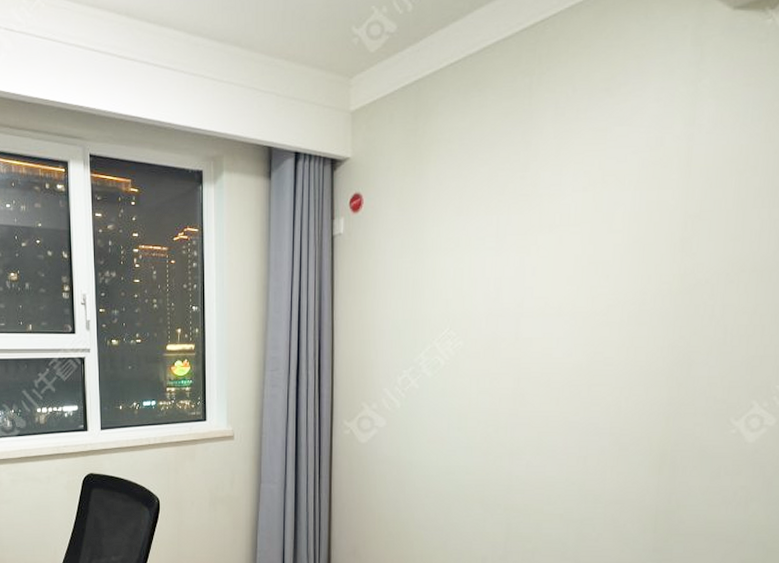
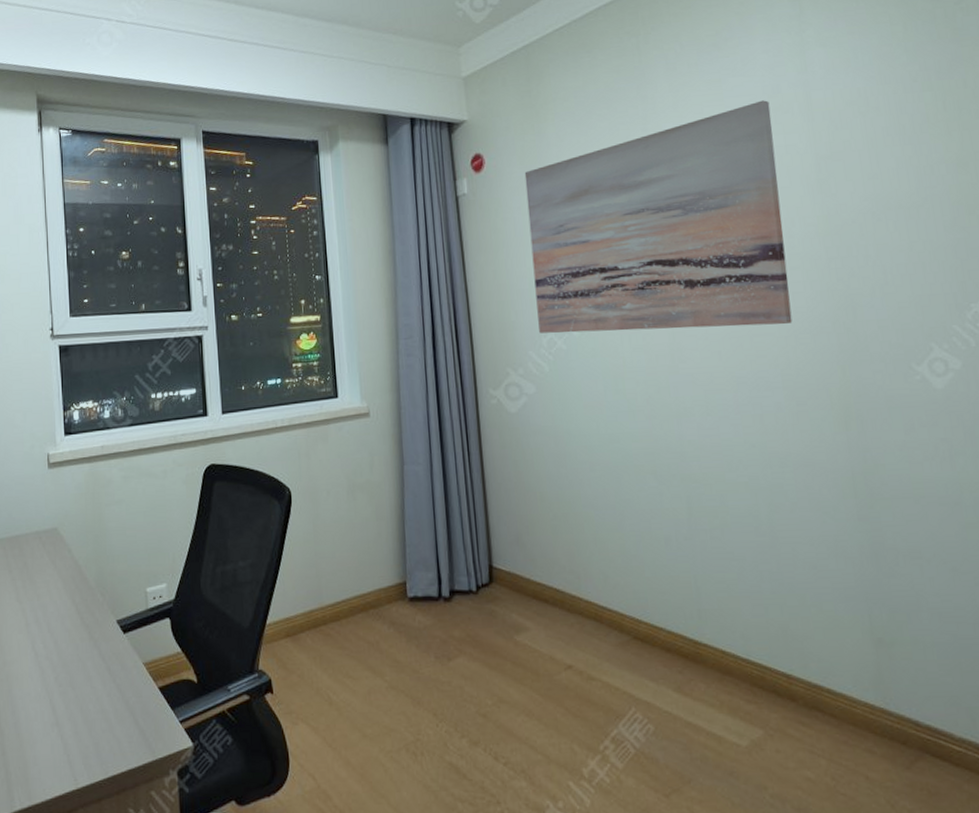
wall art: none [396,153,651,376] -> present [524,100,793,333]

